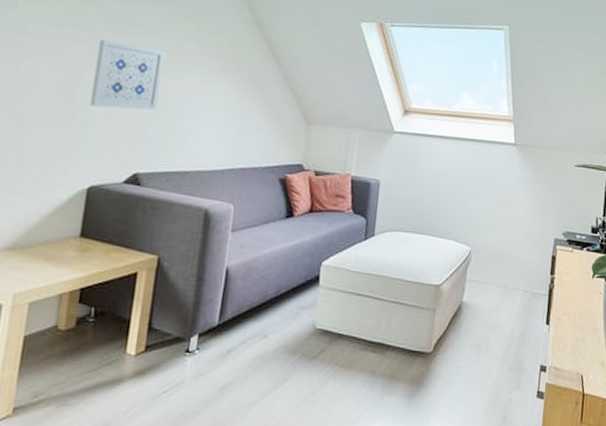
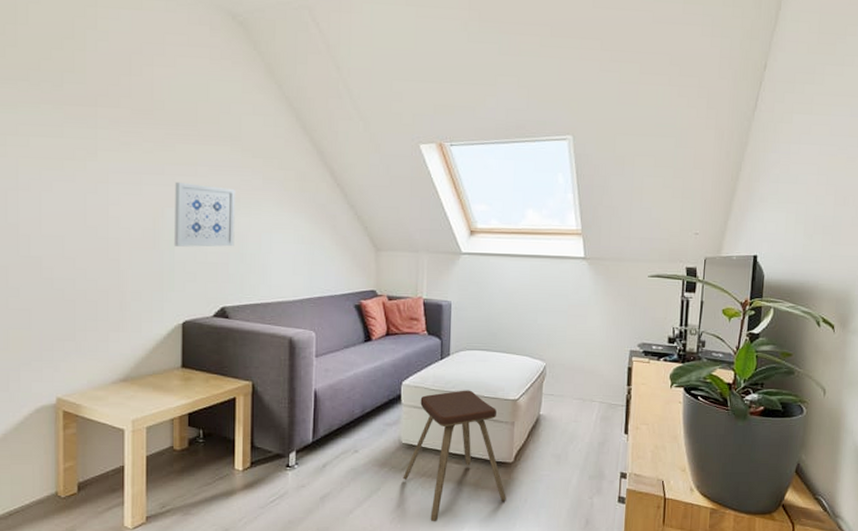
music stool: none [313,273,423,418] -> present [403,390,506,522]

